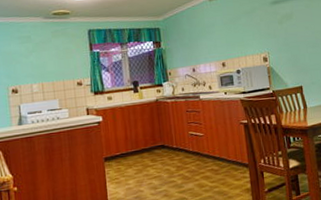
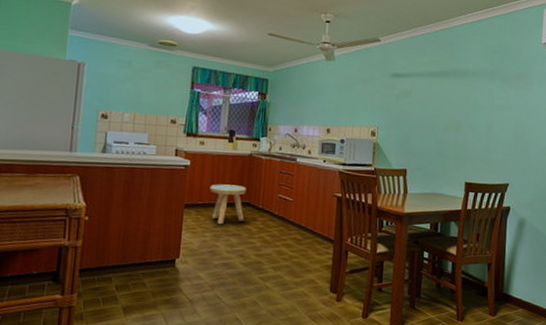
stool: none [124,130,161,171] -> present [209,184,246,225]

